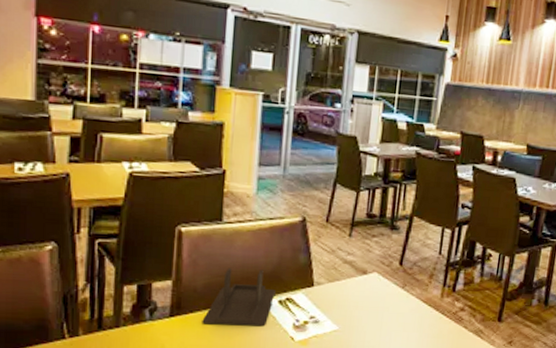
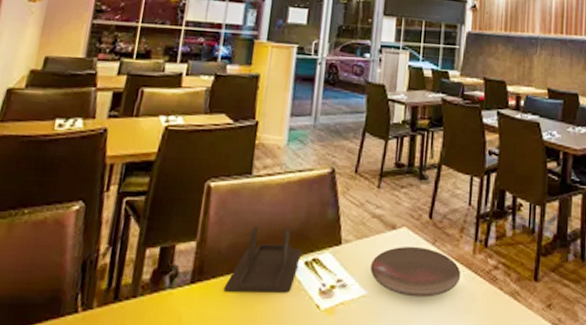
plate: none [341,289,429,333] -> present [370,246,461,298]

